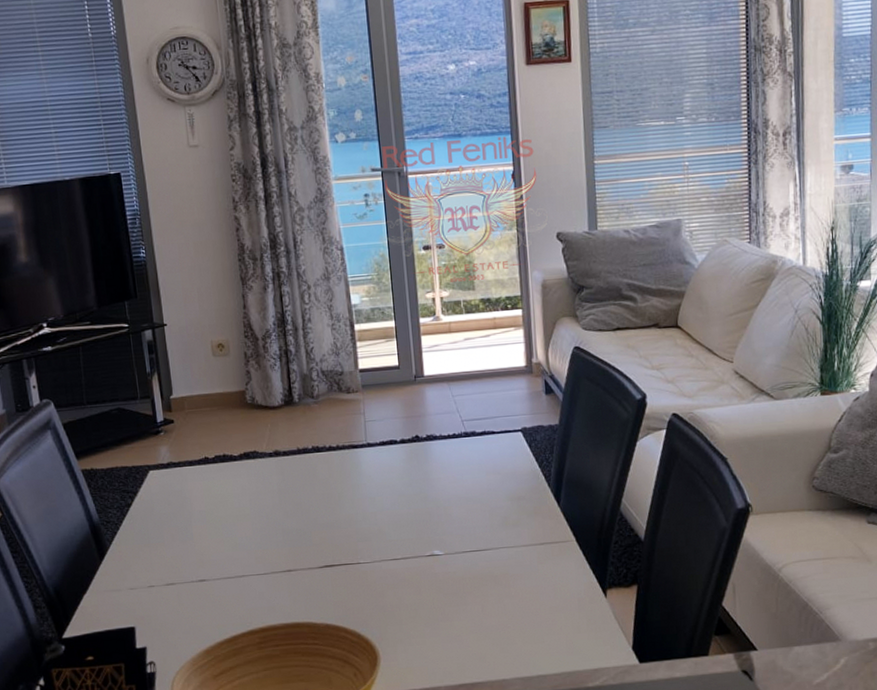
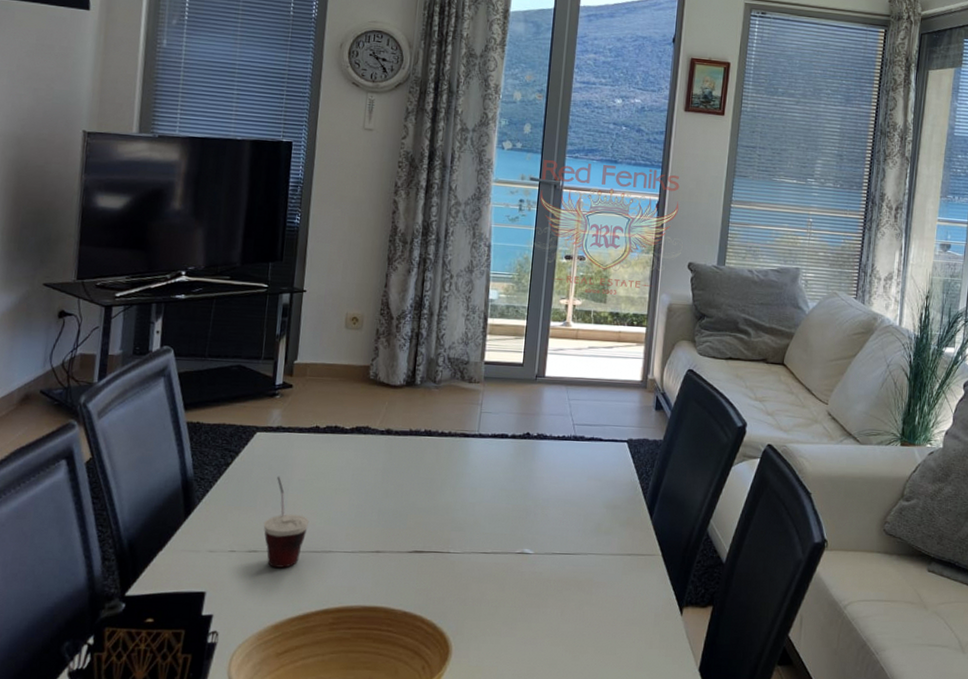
cup: none [174,510,218,597] -> present [263,476,310,568]

